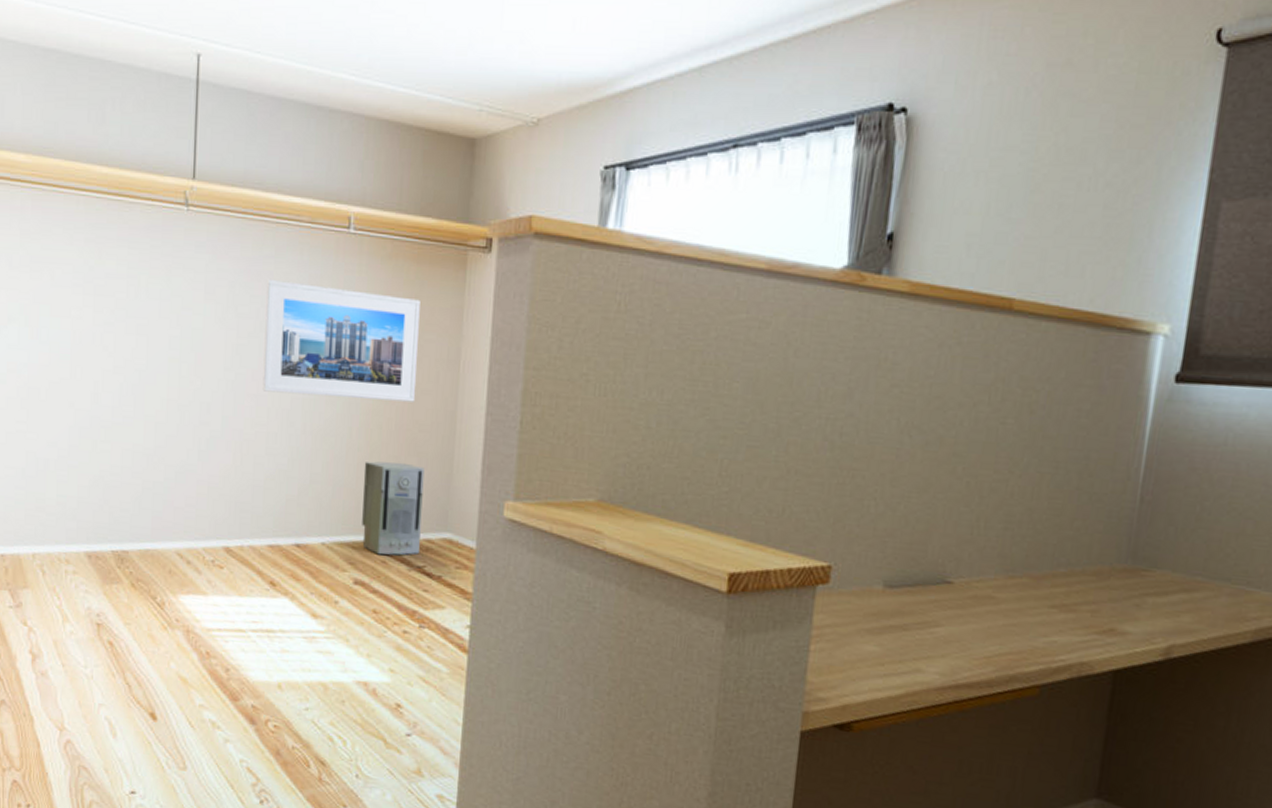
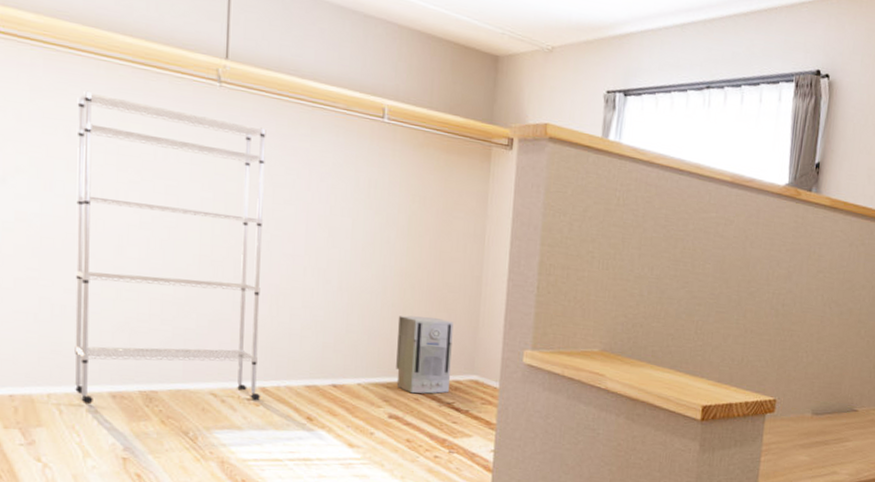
shelf: none [56,229,231,566] -> present [75,90,266,405]
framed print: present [262,278,420,402] -> none [299,154,450,268]

